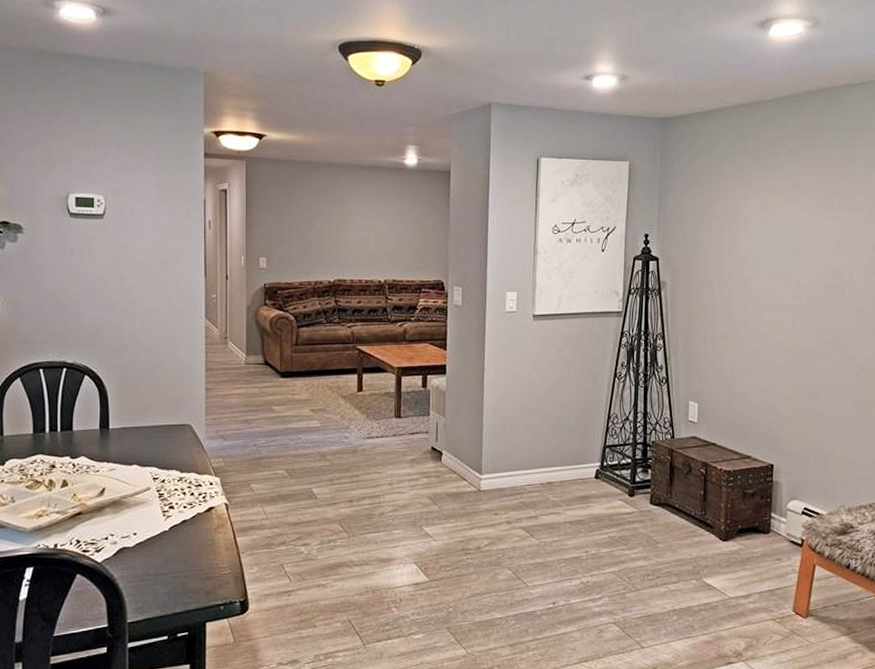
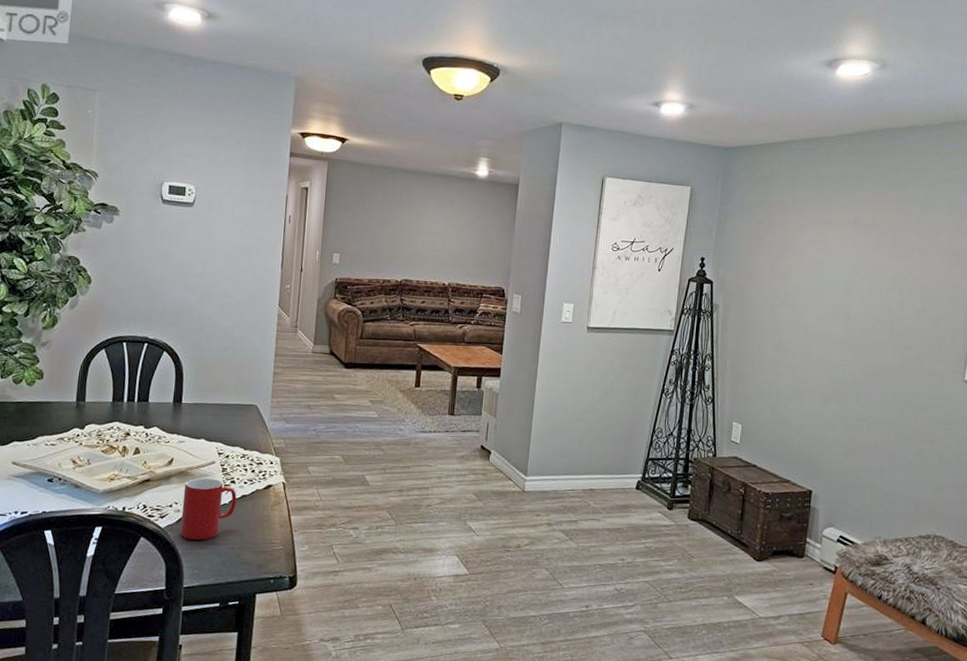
cup: none [119,505,177,573] -> present [180,478,237,541]

